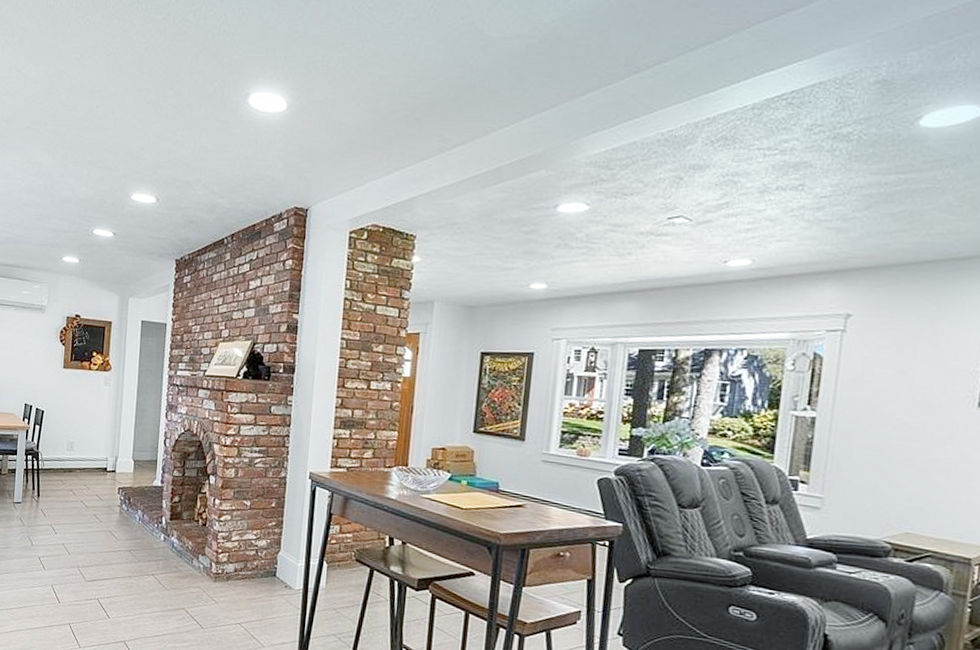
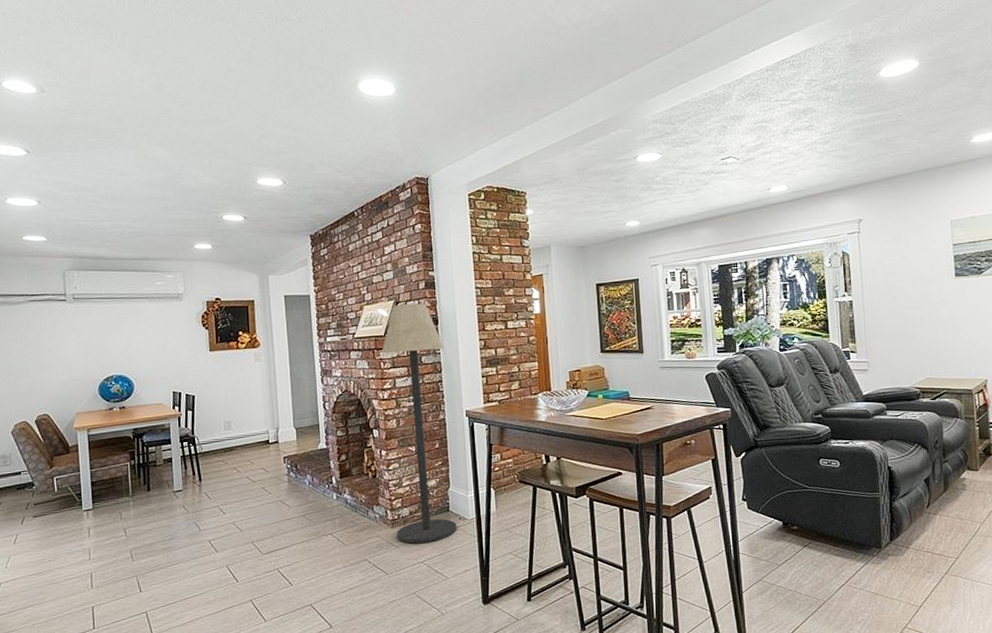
floor lamp: none [217,346,297,605] -> present [381,303,457,544]

